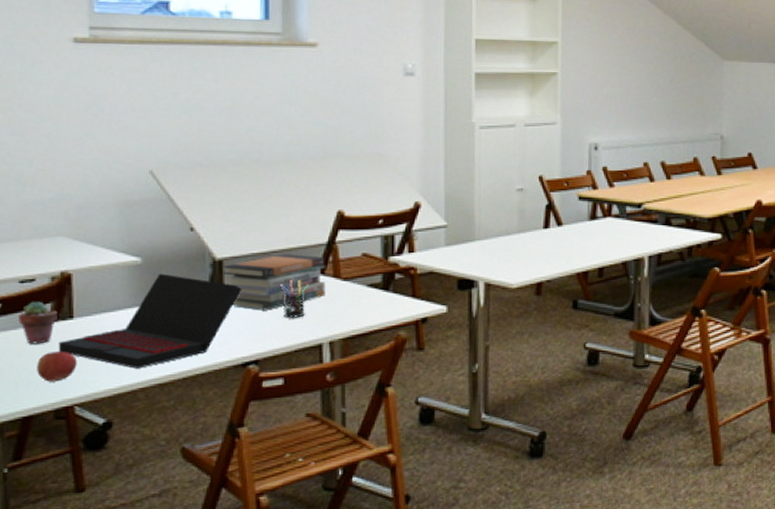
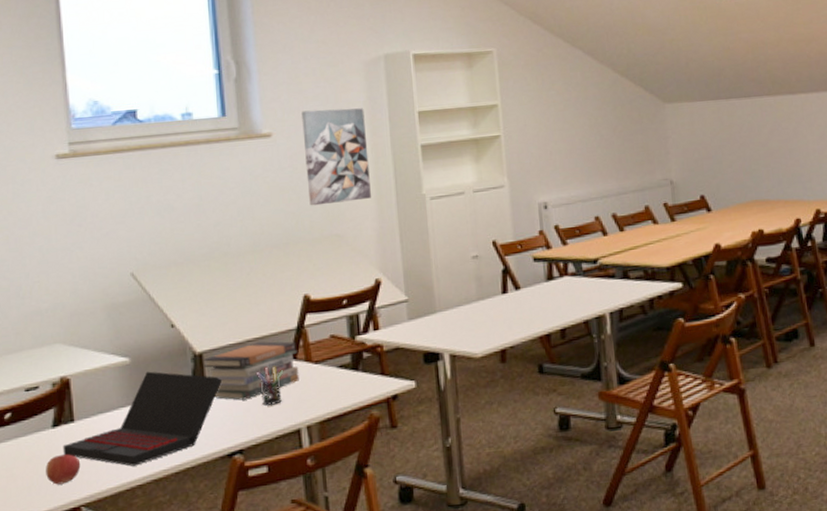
potted succulent: present [18,301,58,344] -> none [27,407,60,450]
wall art: none [351,24,419,122] -> present [301,108,371,206]

